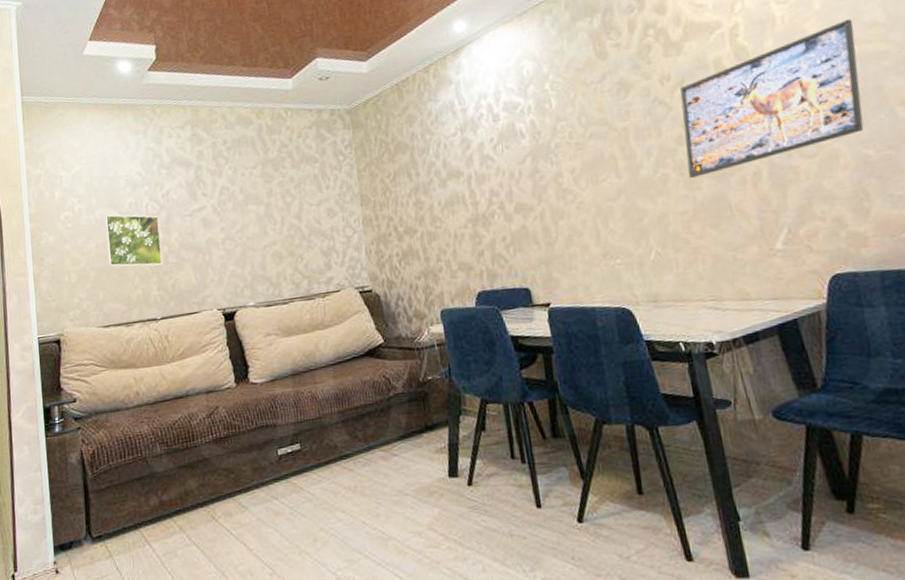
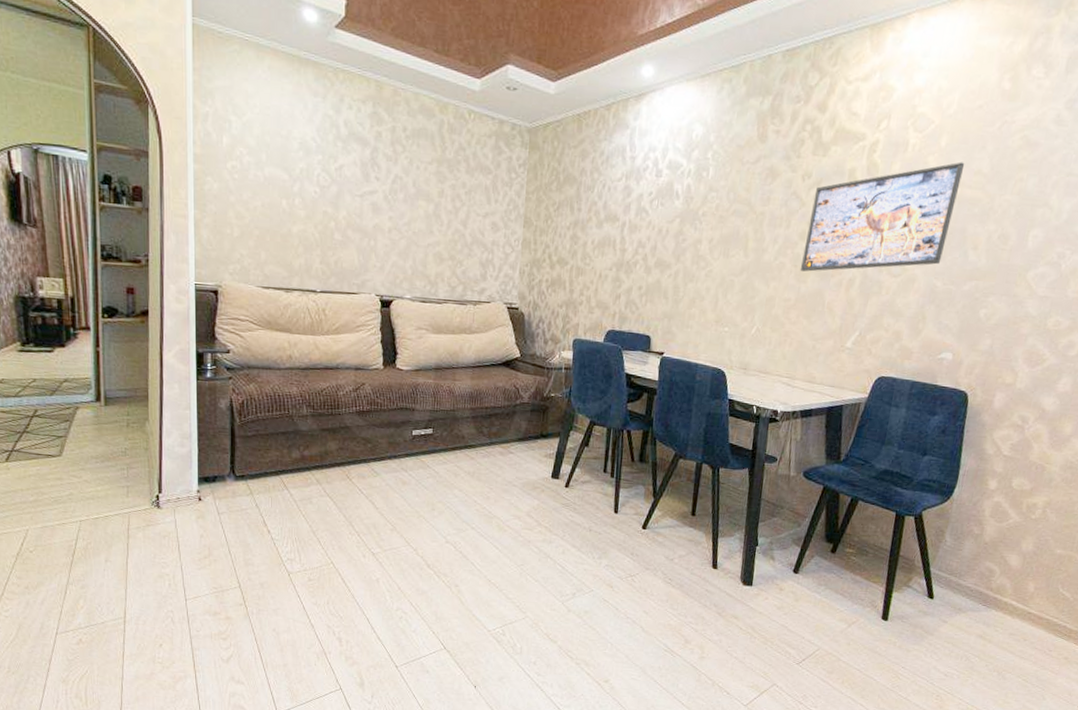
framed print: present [105,214,164,267] -> none [273,174,330,240]

